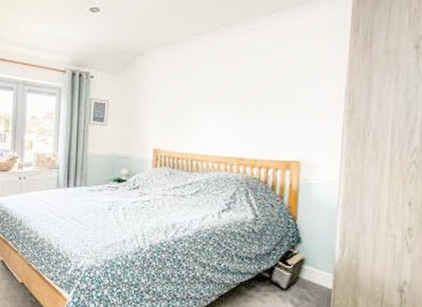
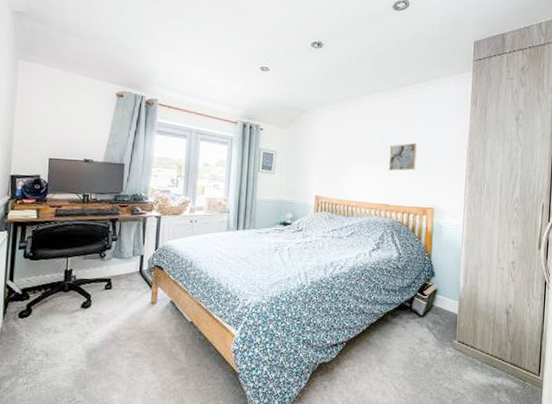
wall art: none [241,83,278,118] -> present [388,142,417,171]

